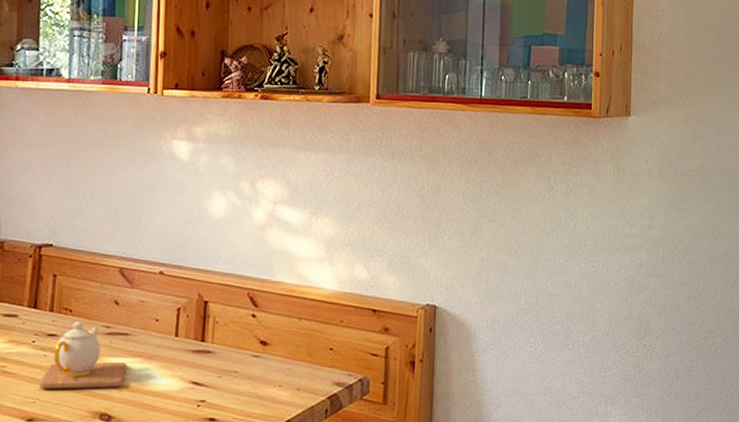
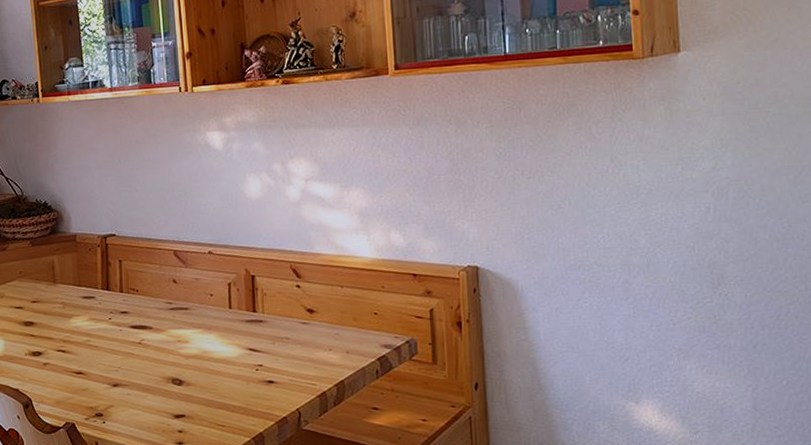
teapot: present [39,322,128,389] -> none [118,300,191,359]

